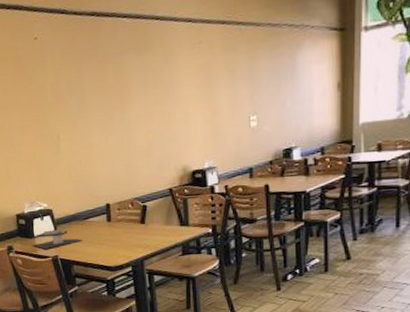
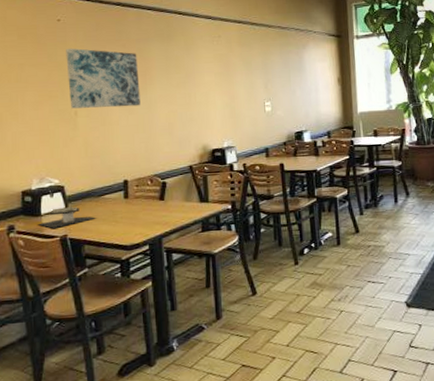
wall art: none [45,68,119,133] -> present [66,48,140,109]

